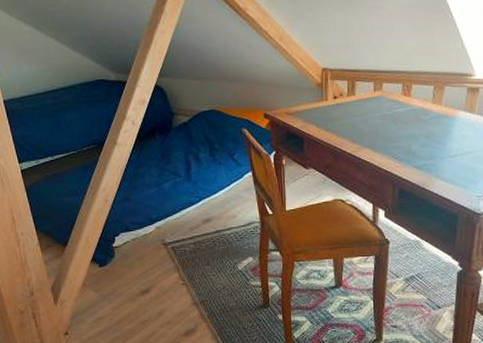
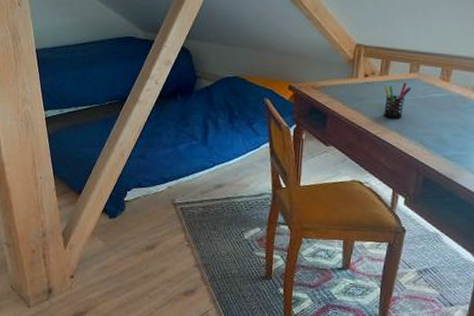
pen holder: none [353,101,377,136] -> present [384,82,411,119]

